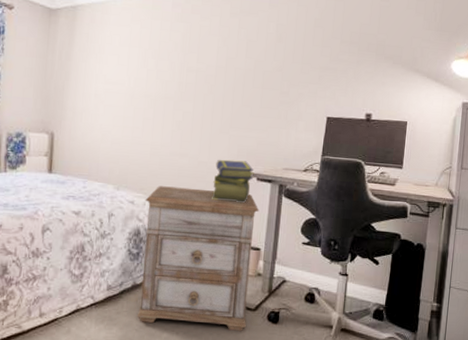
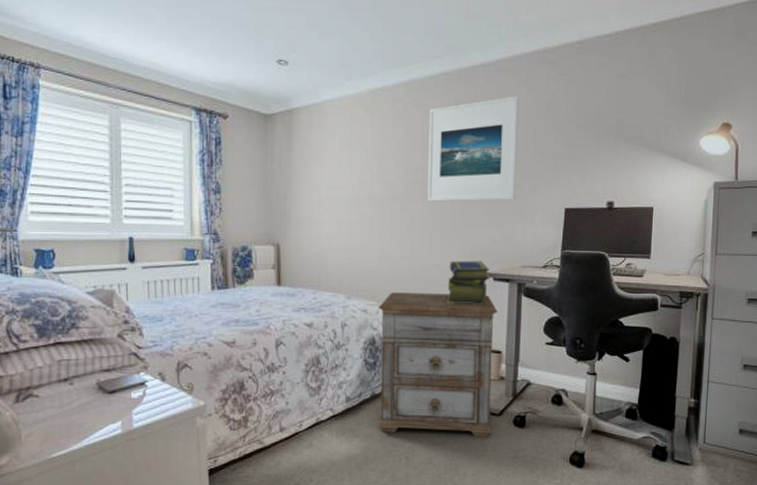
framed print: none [199,10,291,107] -> present [428,96,519,202]

